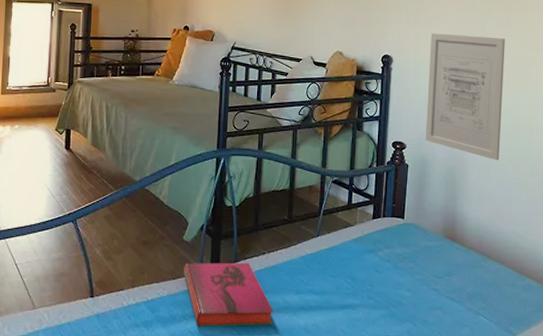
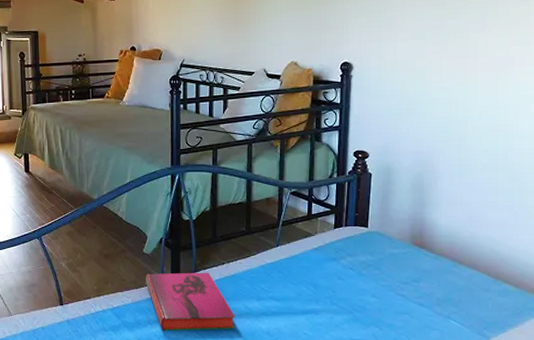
wall art: present [425,33,505,161] -> none [390,35,481,166]

